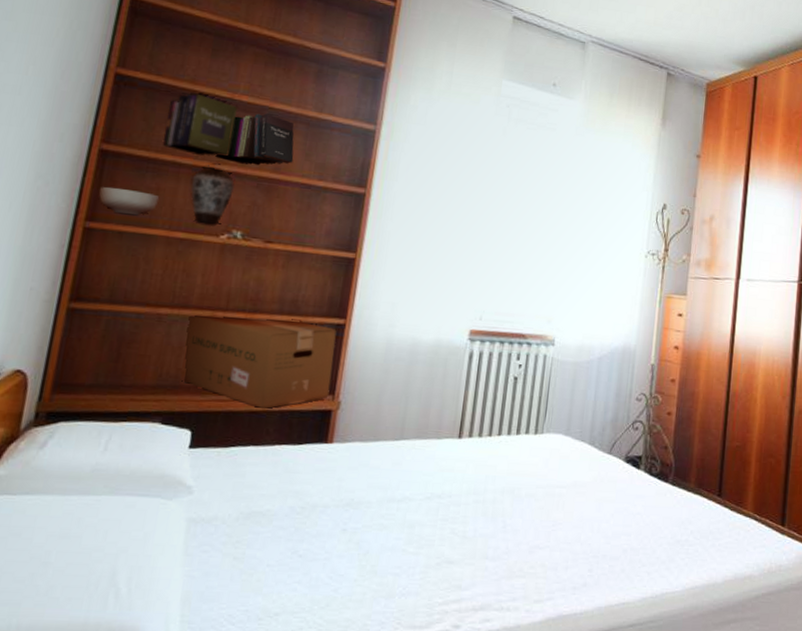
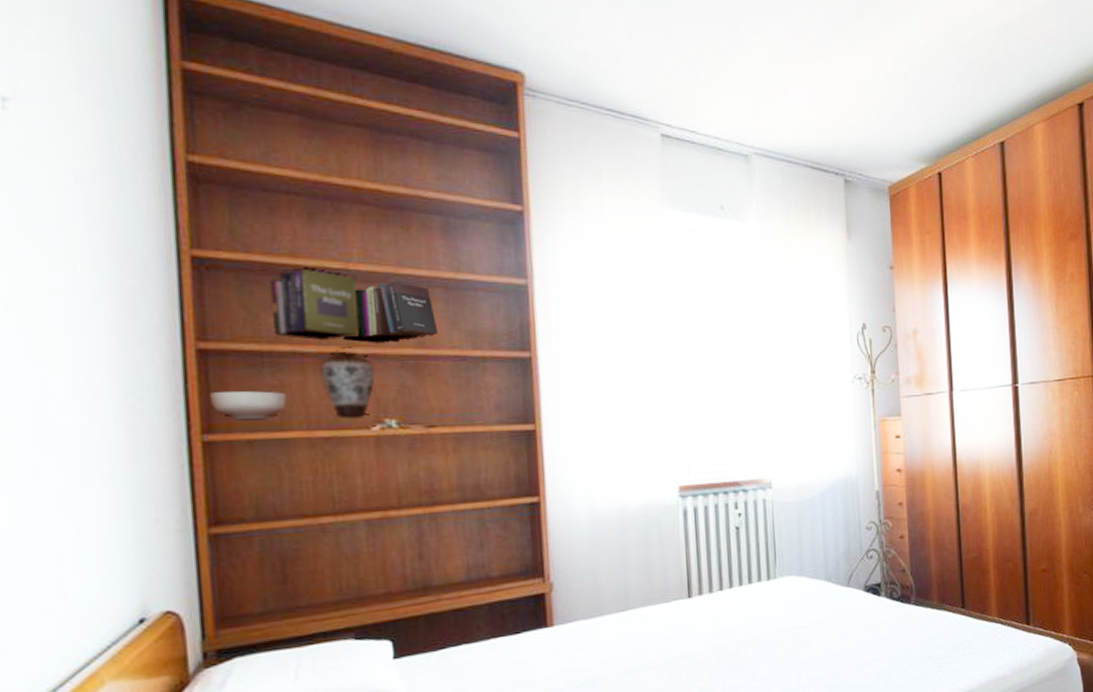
box: present [181,314,337,410] -> none [356,505,538,606]

